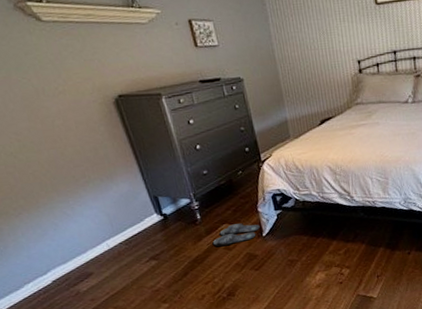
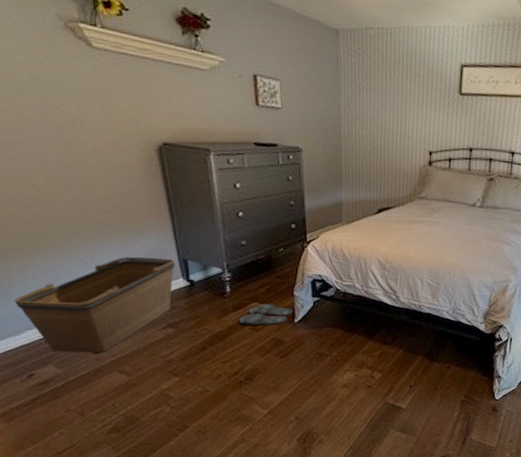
bicycle basket: none [10,198,150,300] -> present [15,257,175,353]

